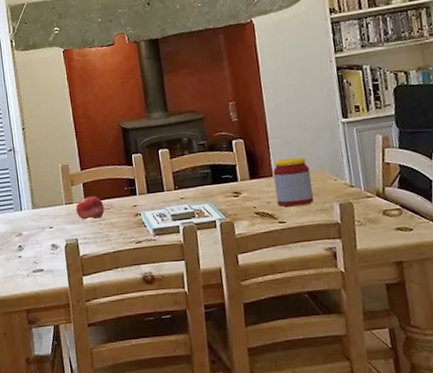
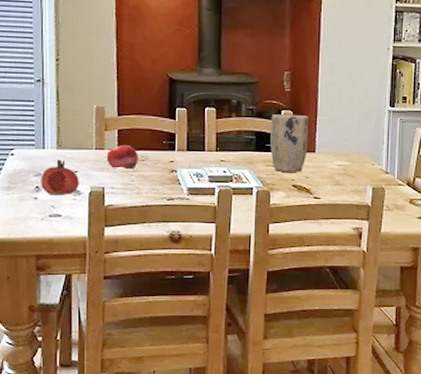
fruit: none [22,218,55,252] -> present [41,159,79,196]
plant pot: none [223,141,265,201] -> present [270,114,309,172]
jar: present [273,157,314,207] -> none [315,136,351,185]

